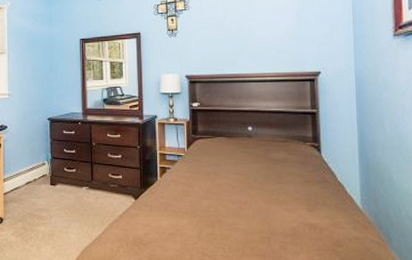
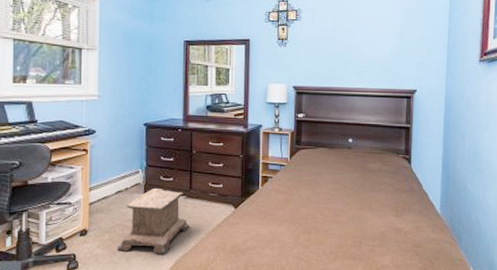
stool: none [28,180,93,243] -> present [117,189,190,254]

